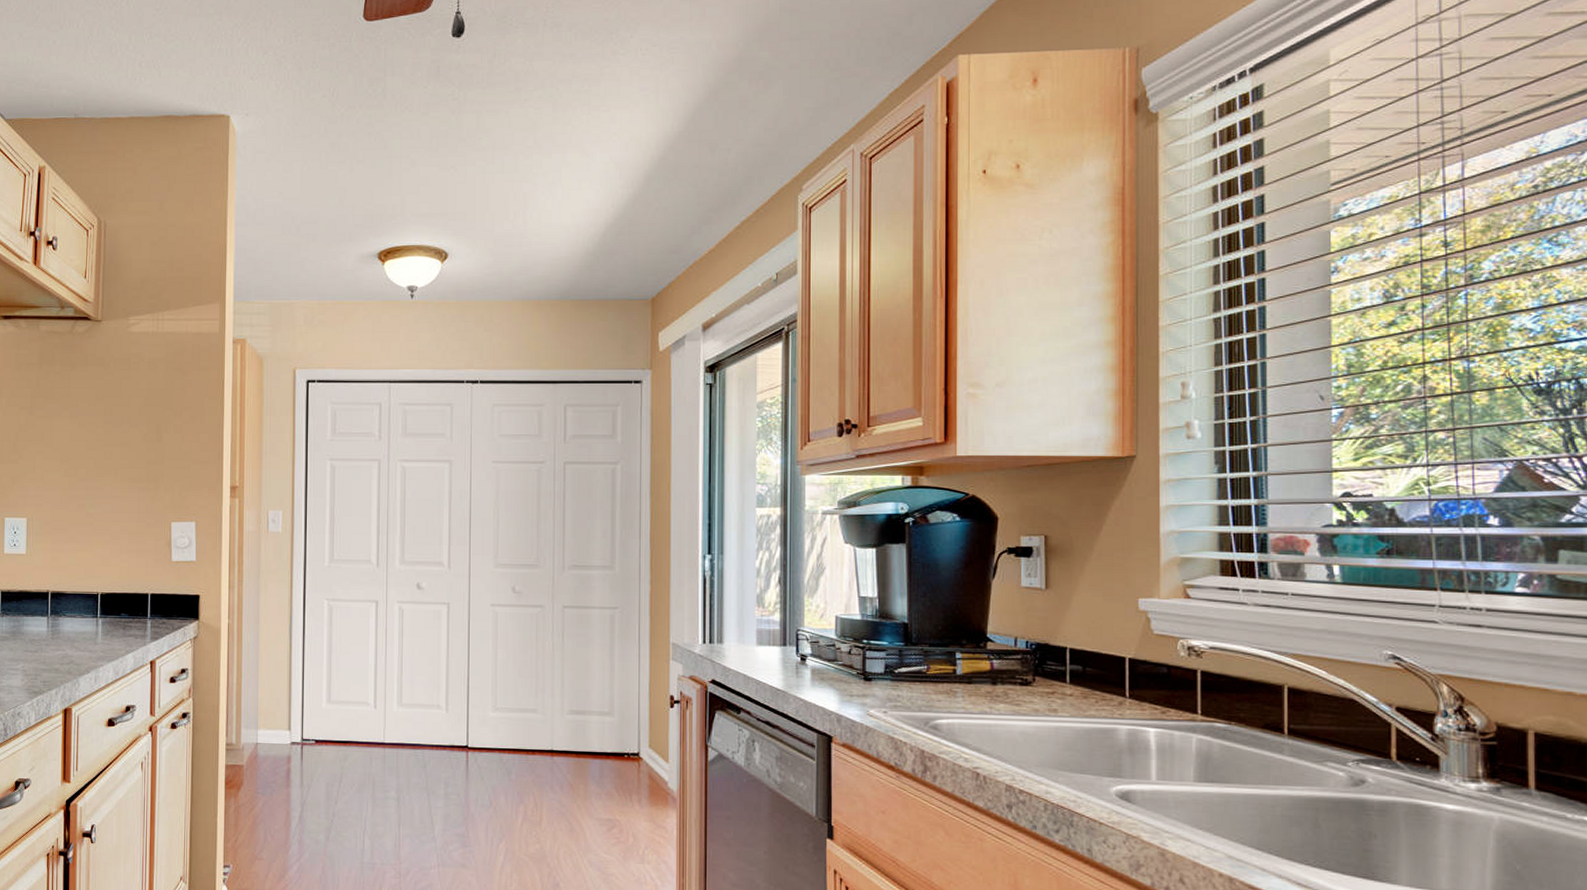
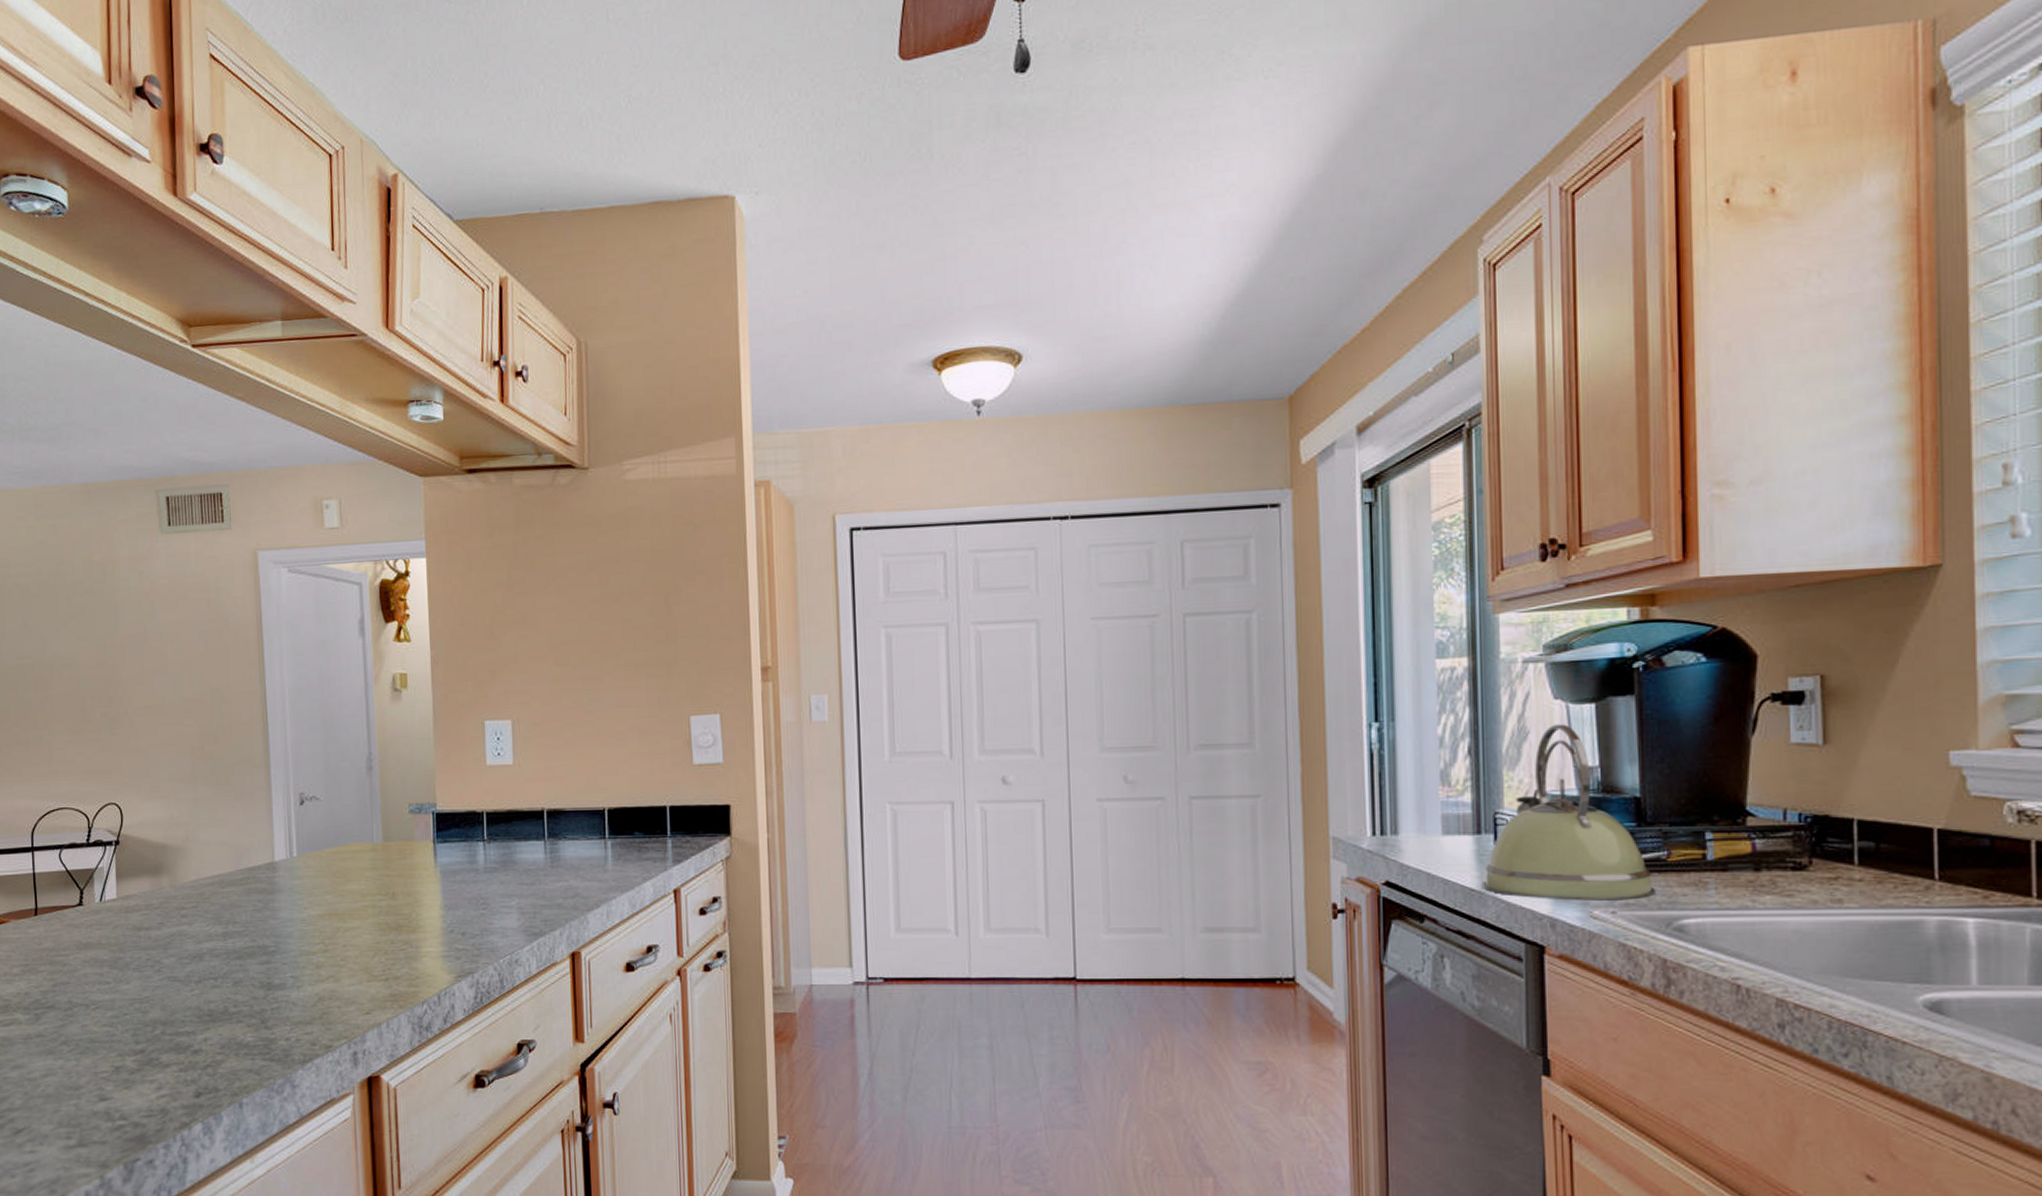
kettle: none [786,563,917,703] -> present [1483,724,1655,901]

